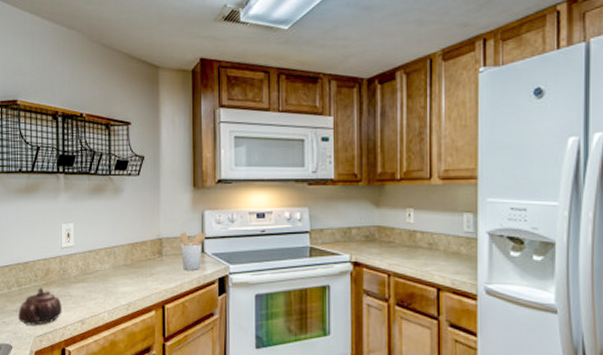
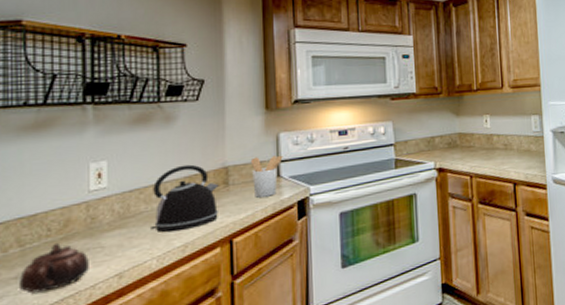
kettle: none [104,233,154,291] -> present [151,164,219,233]

